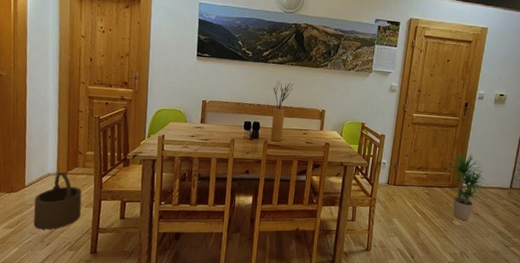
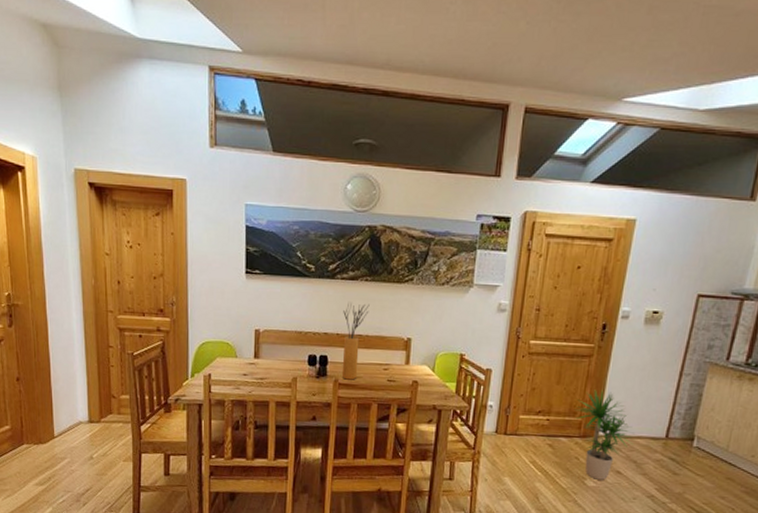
wooden bucket: present [34,172,82,230] -> none [65,420,119,488]

